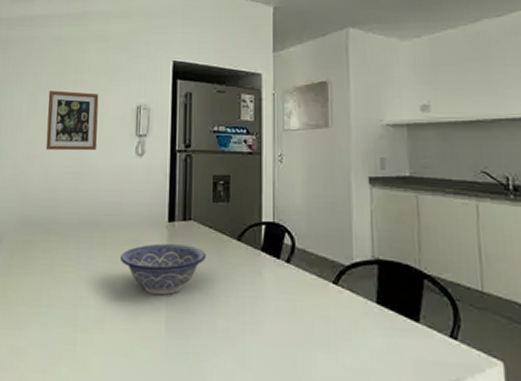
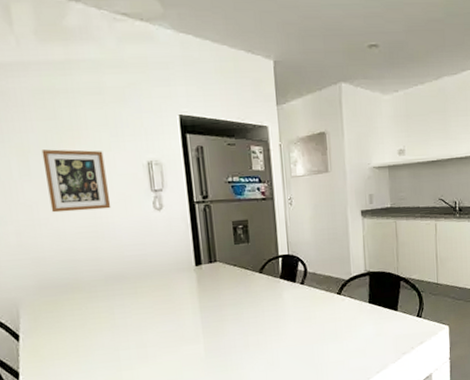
decorative bowl: present [119,243,206,296] -> none [153,283,234,328]

